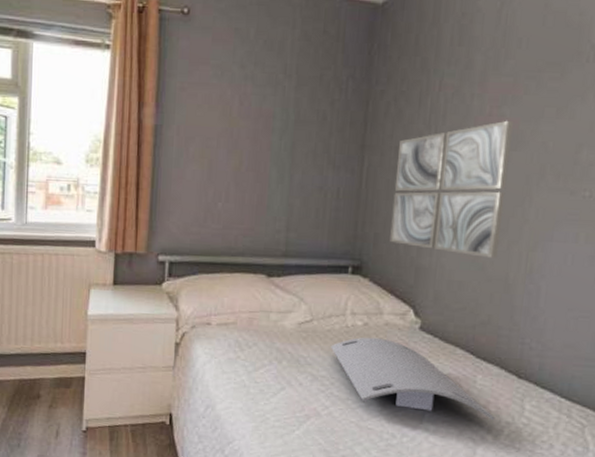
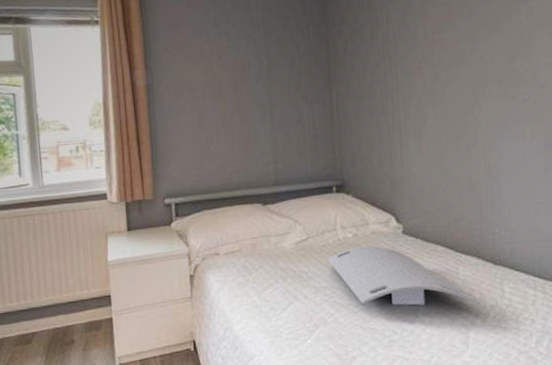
wall art: present [390,120,513,258] -> none [360,42,459,163]

